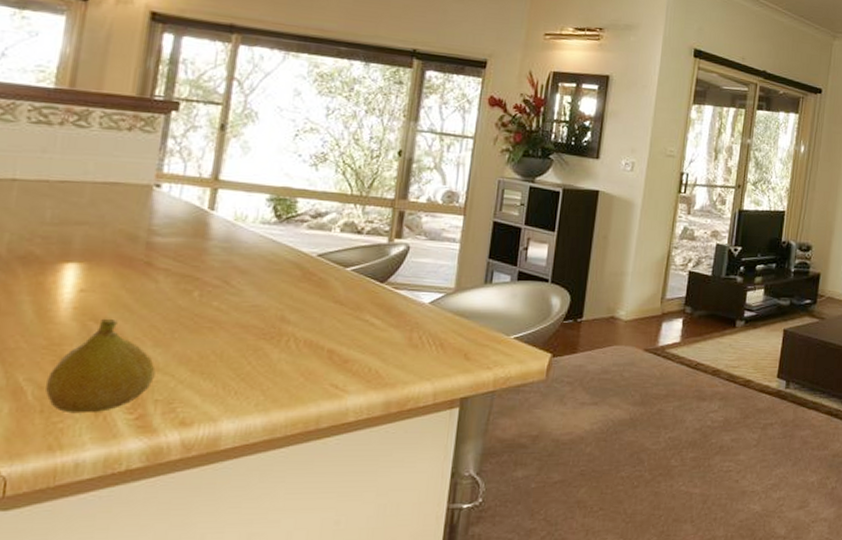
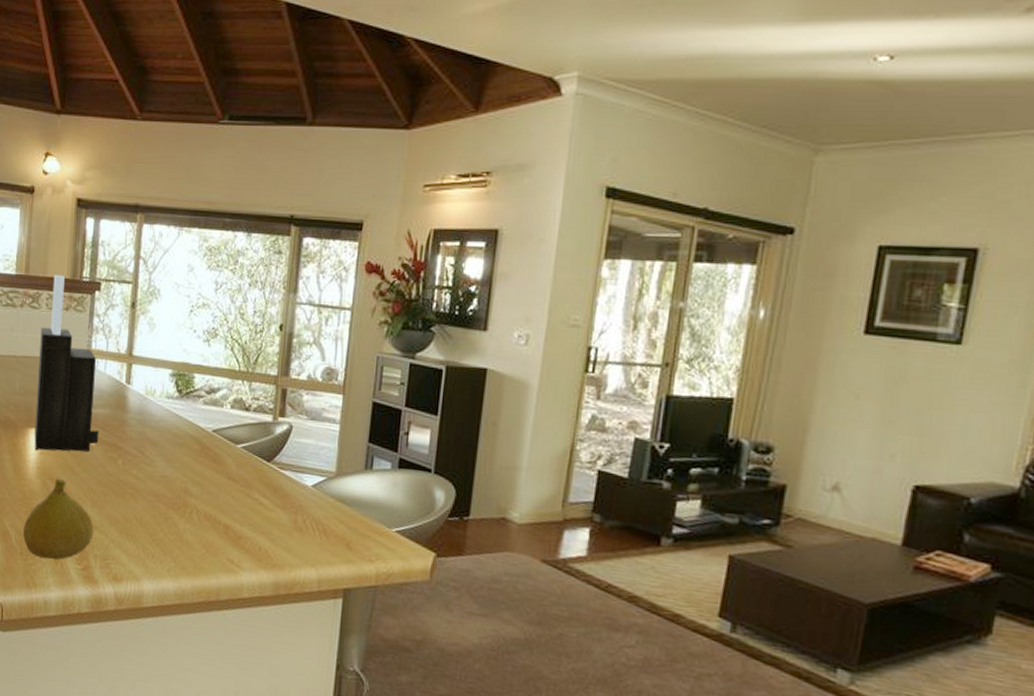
knife block: none [71,90,170,288] -> present [34,274,99,452]

